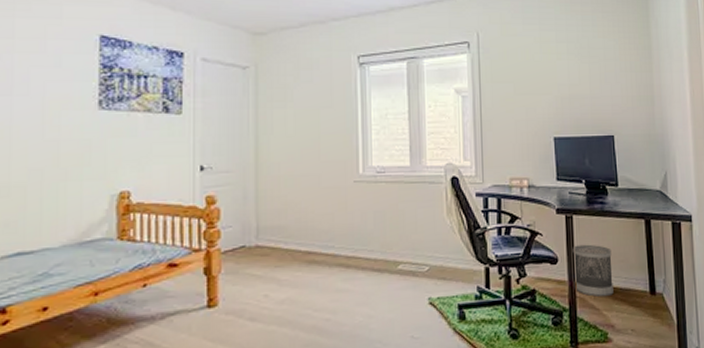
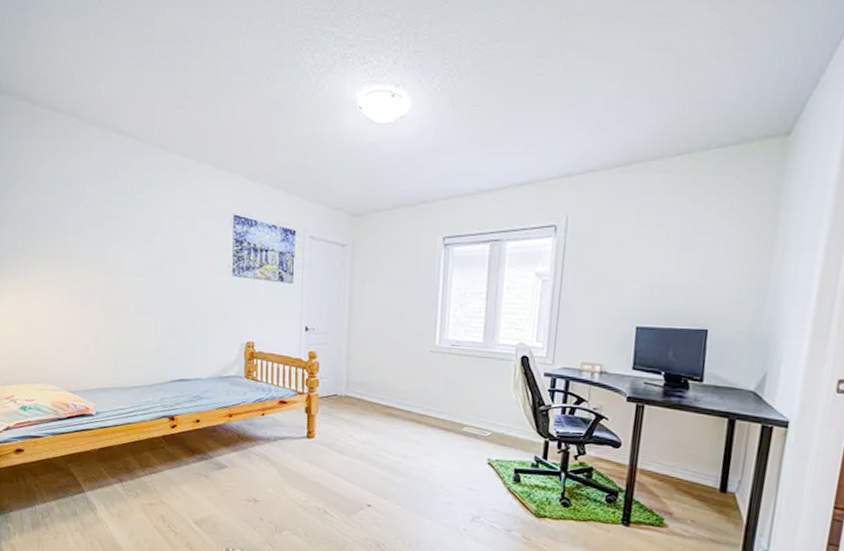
wastebasket: present [572,244,614,298] -> none [634,433,683,487]

